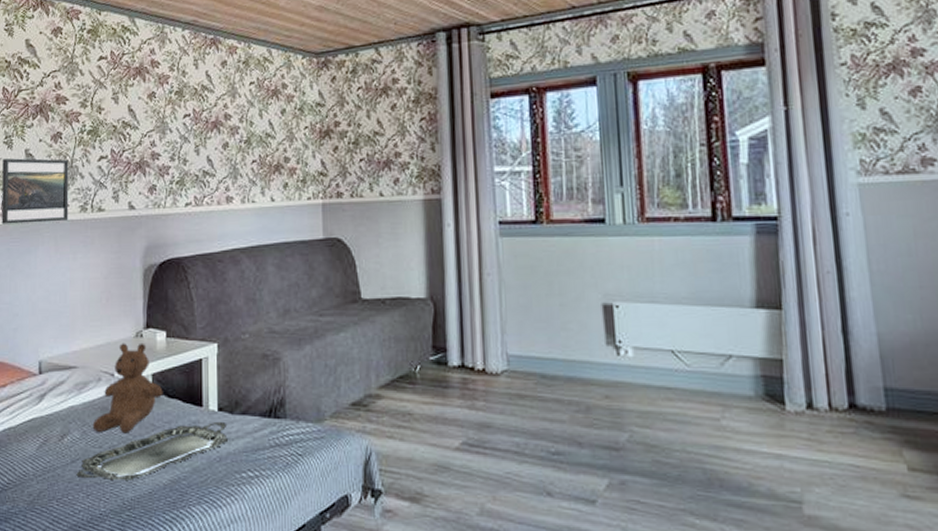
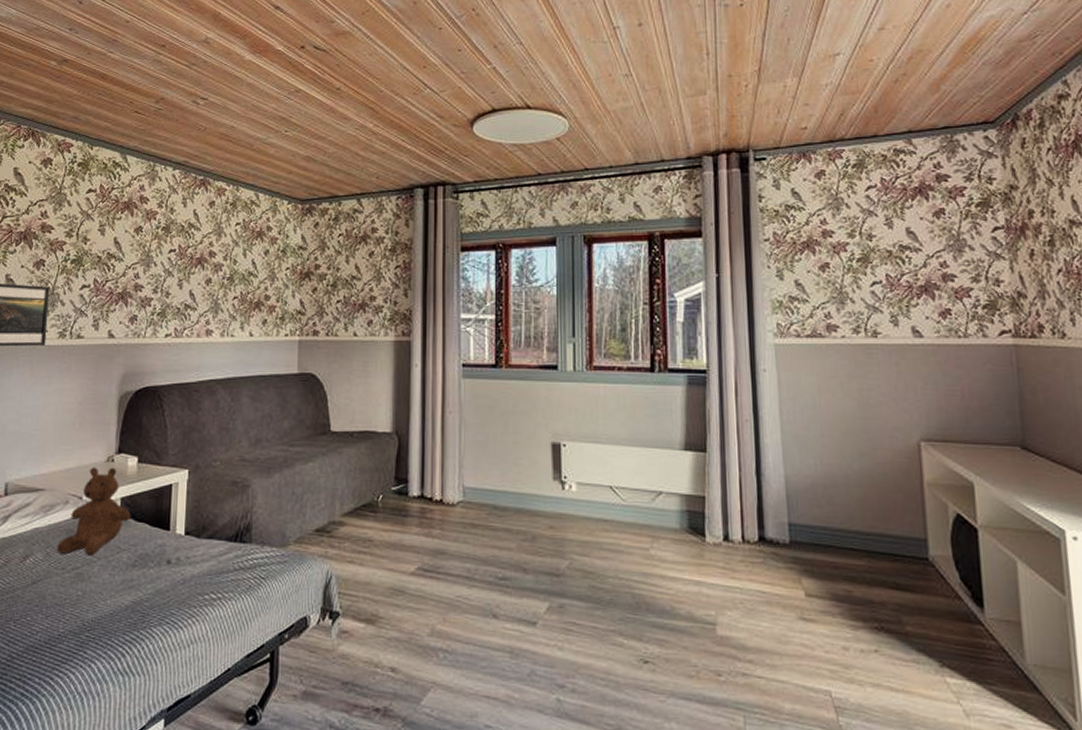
serving tray: present [76,421,228,480] -> none [36,545,193,602]

